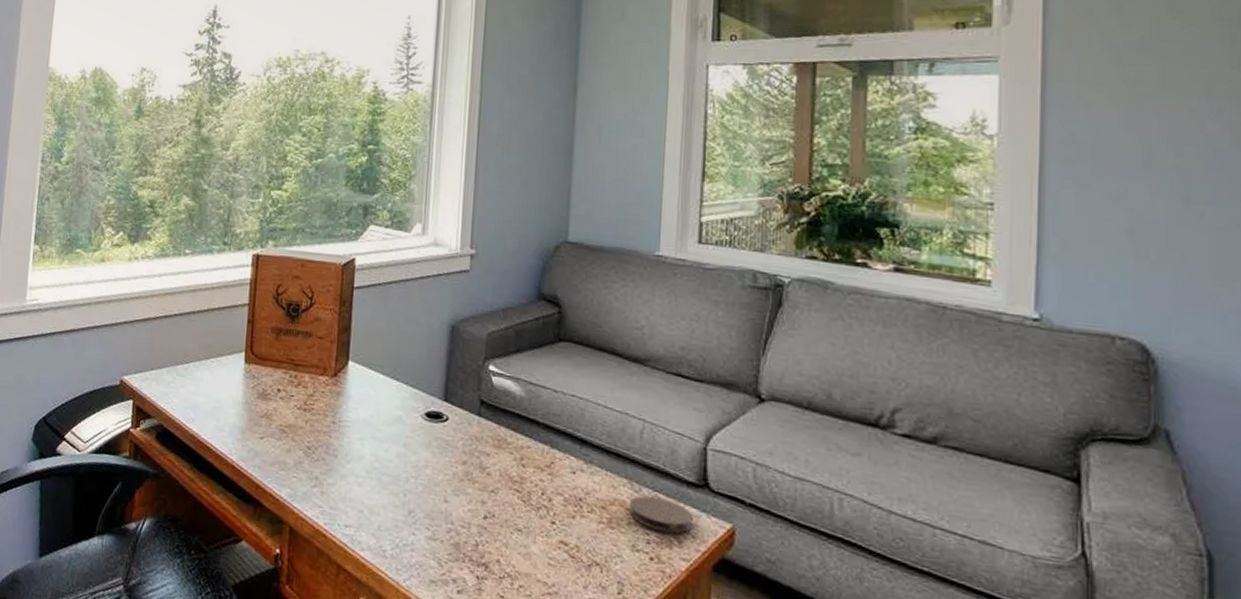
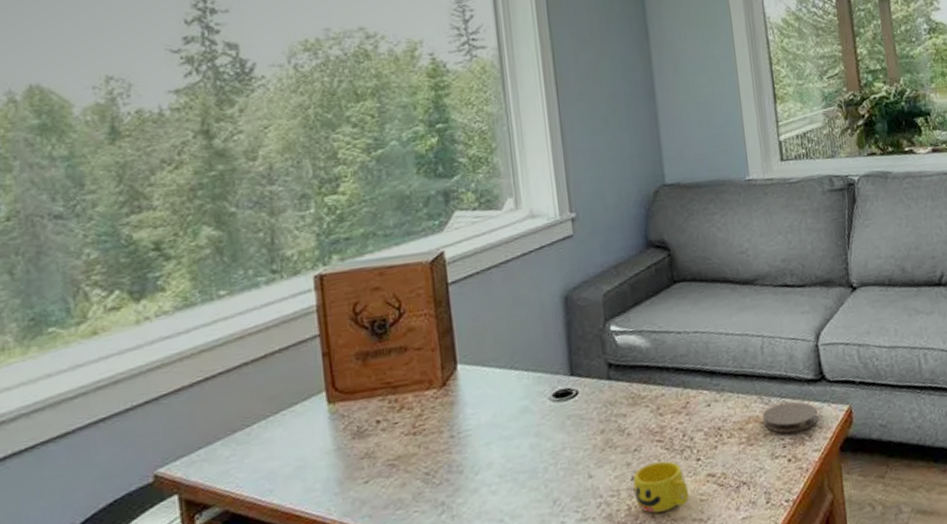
cup: none [483,509,537,563] -> present [633,460,689,513]

